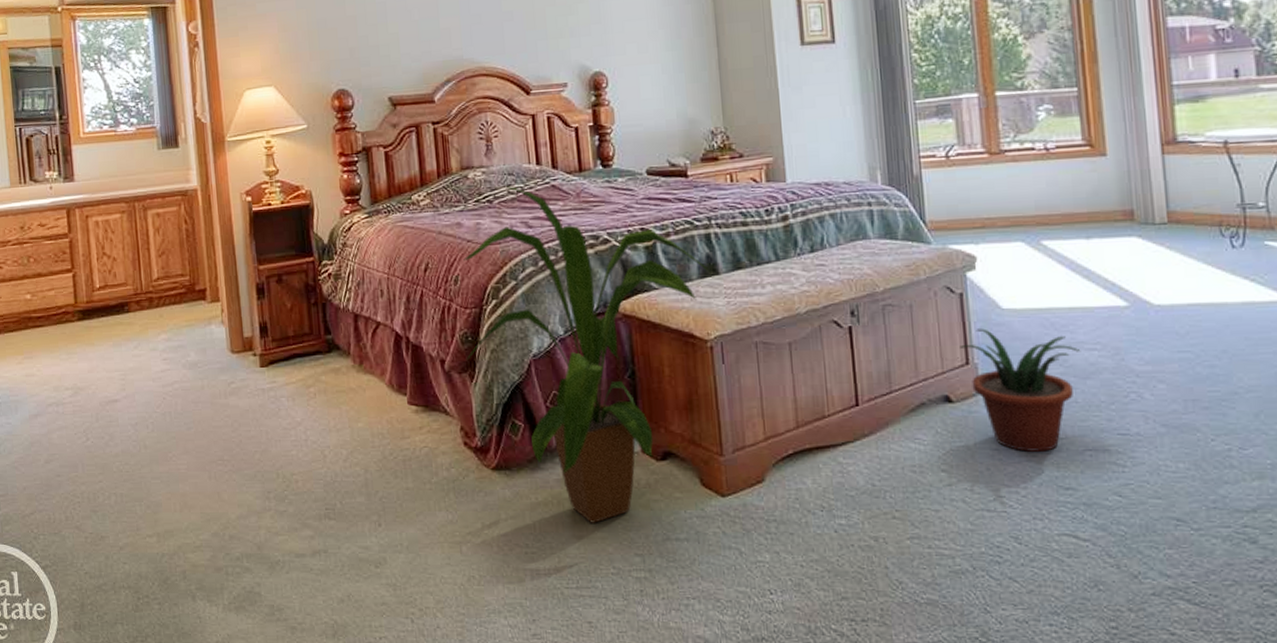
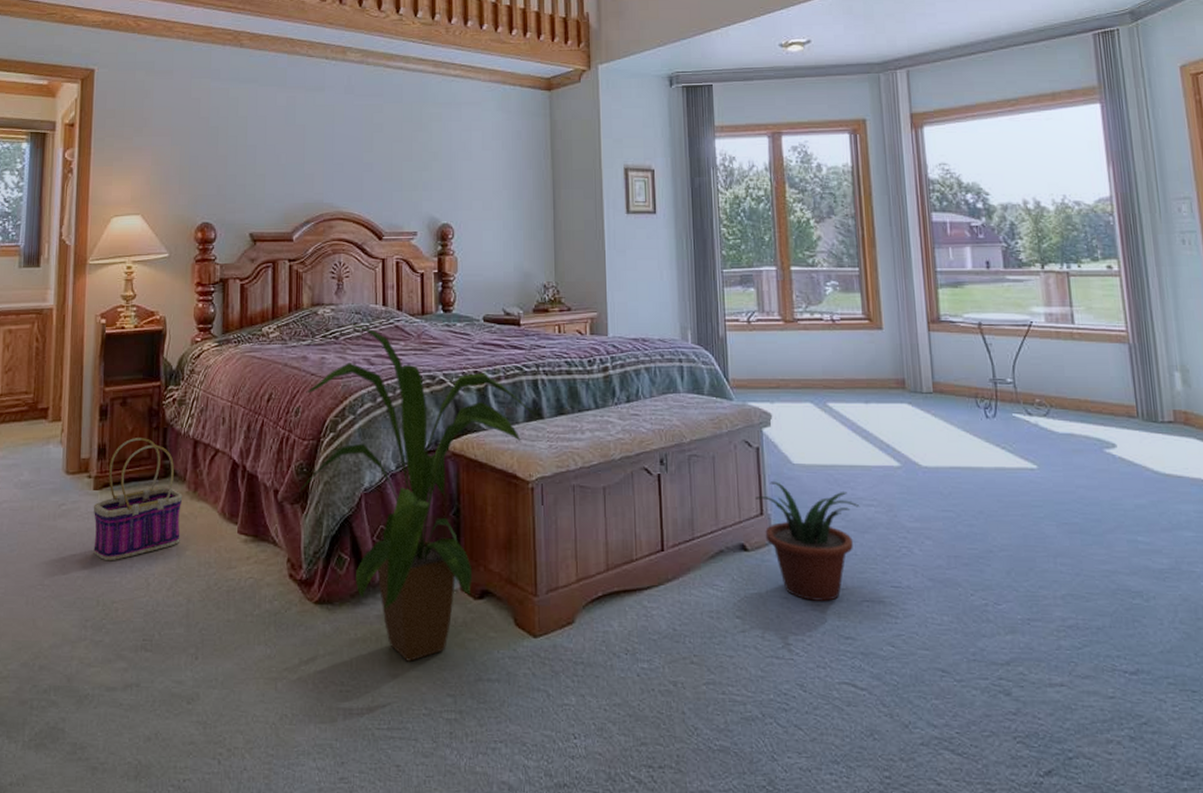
basket: none [261,314,351,436] -> present [93,438,183,561]

